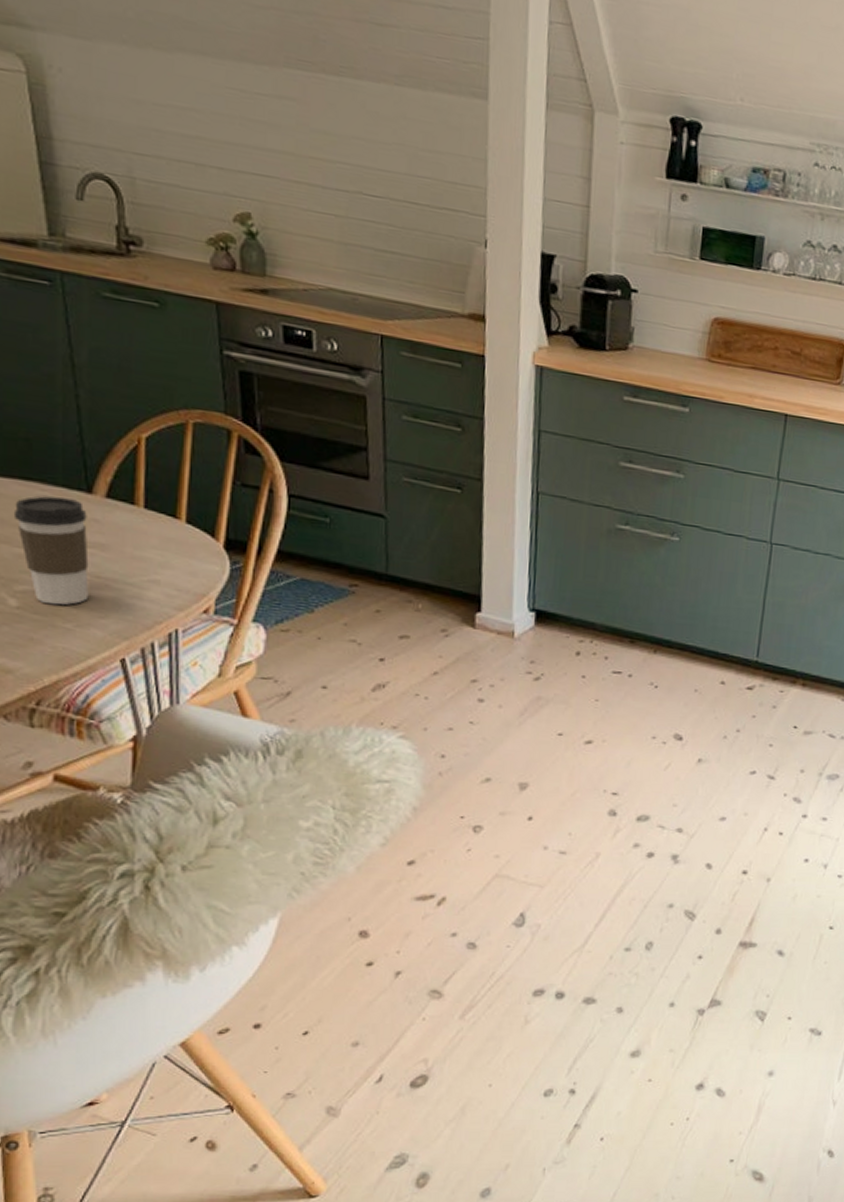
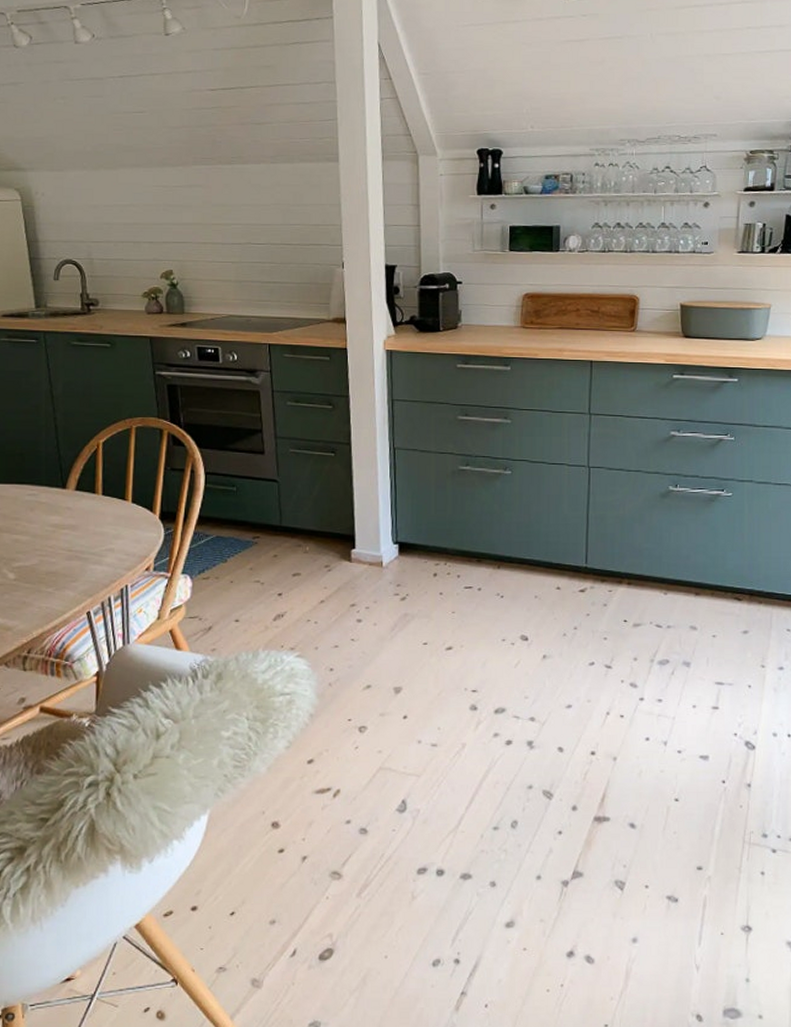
coffee cup: present [13,496,89,605] -> none [12,493,64,575]

